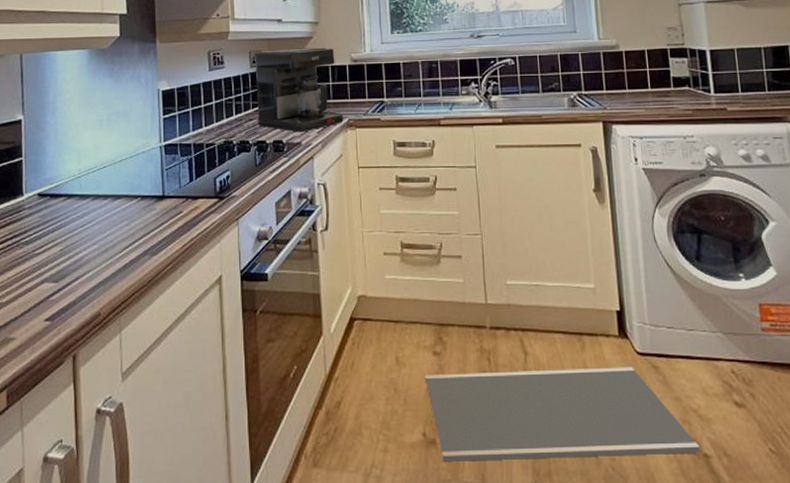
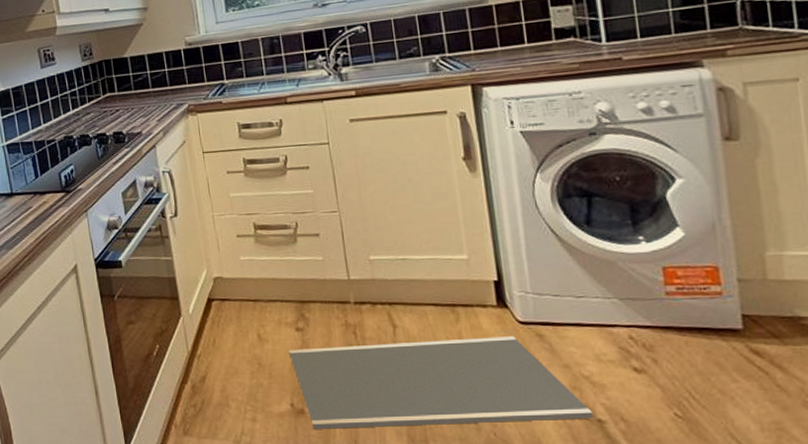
coffee maker: present [255,47,344,132] -> none [85,33,184,122]

